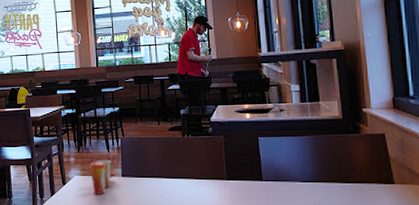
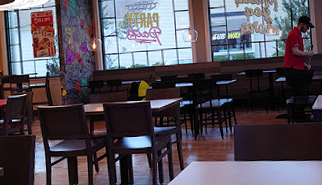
beverage cup: present [89,159,116,194] -> none [205,146,230,178]

